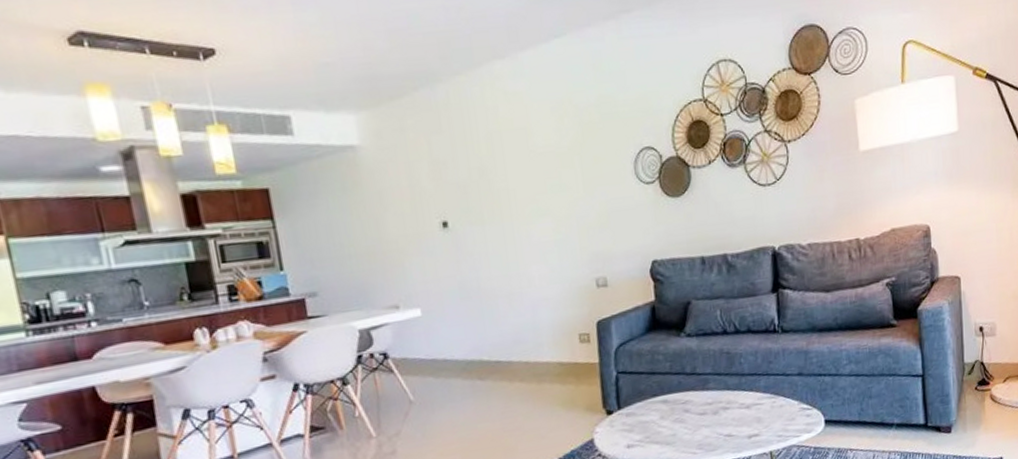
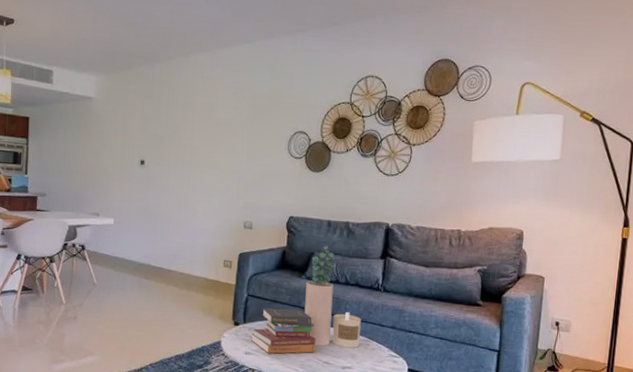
books: none [631,377,713,441] -> present [251,308,316,354]
vase: none [687,286,728,418] -> present [304,243,335,346]
candle: none [726,367,764,412] -> present [332,312,362,349]

